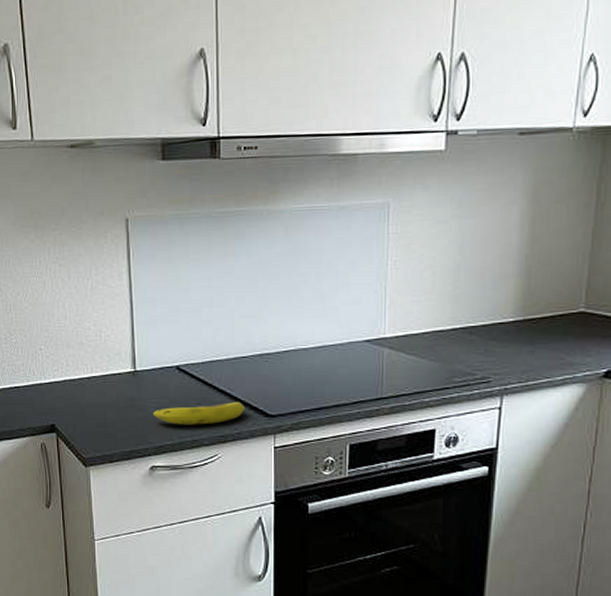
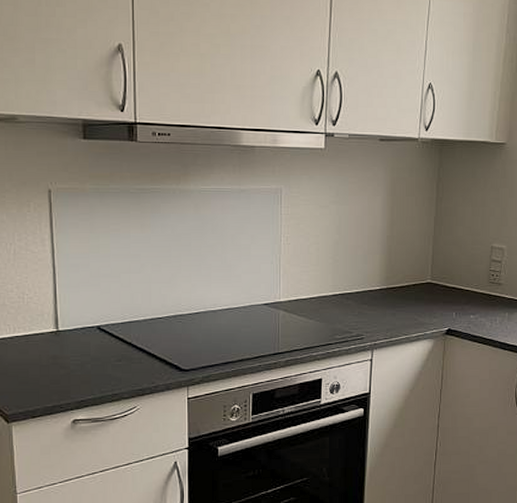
fruit: present [153,402,244,425] -> none [75,359,161,380]

